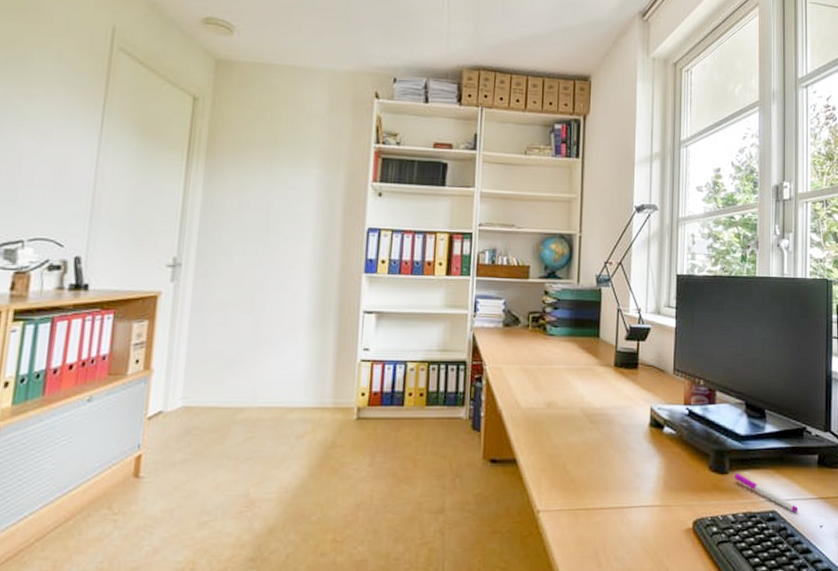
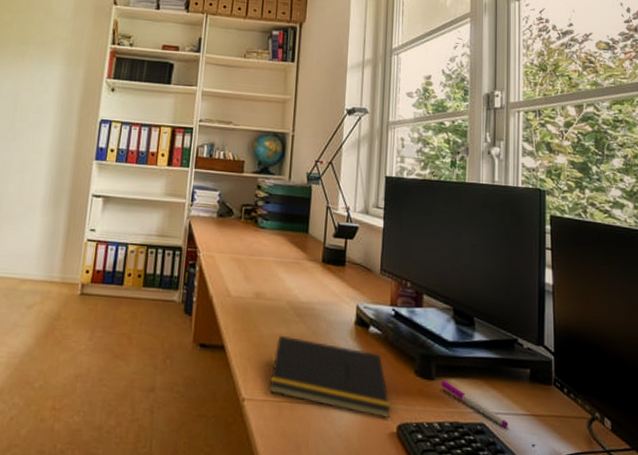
notepad: none [565,444,687,515] -> present [270,336,391,418]

